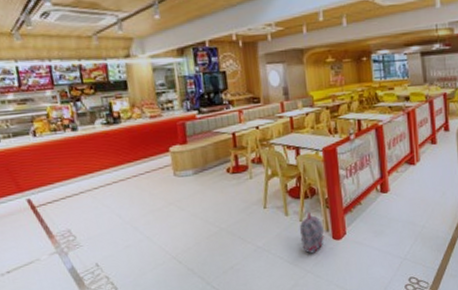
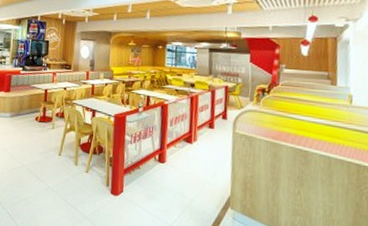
backpack: present [299,213,325,254] -> none [83,167,105,203]

